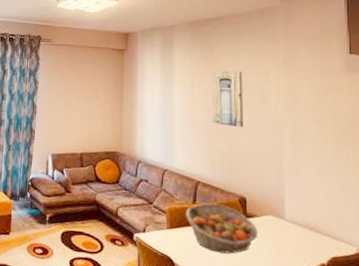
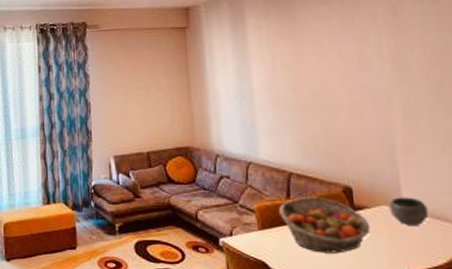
wall art: present [212,70,244,128] -> none [296,37,342,105]
bowl: none [274,209,305,234] -> present [389,197,429,225]

